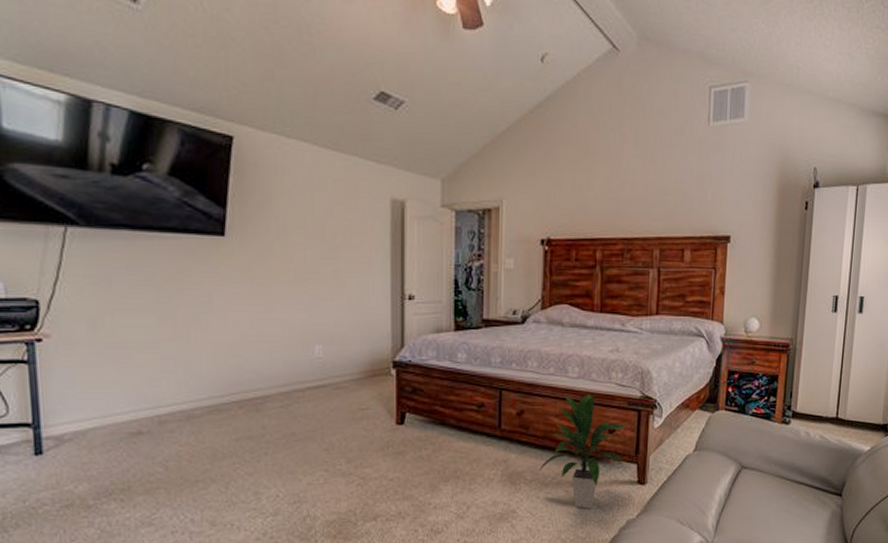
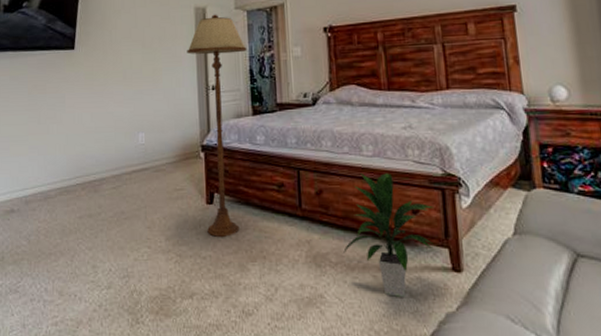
floor lamp: none [379,210,453,458] -> present [187,14,247,237]

